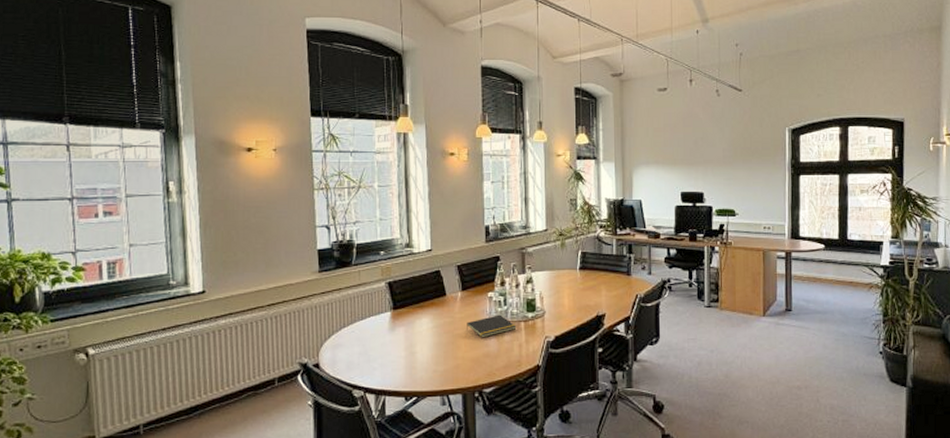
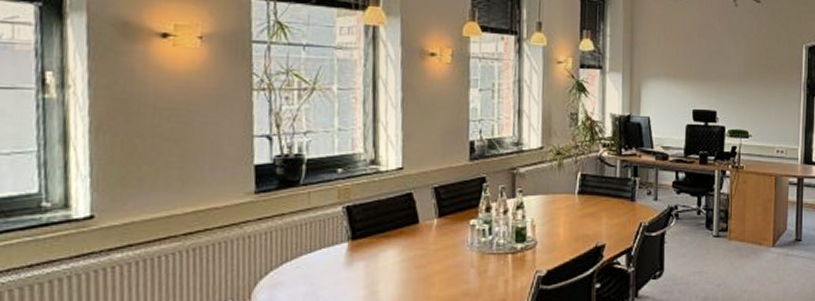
notepad: present [467,314,517,338] -> none [443,245,503,273]

